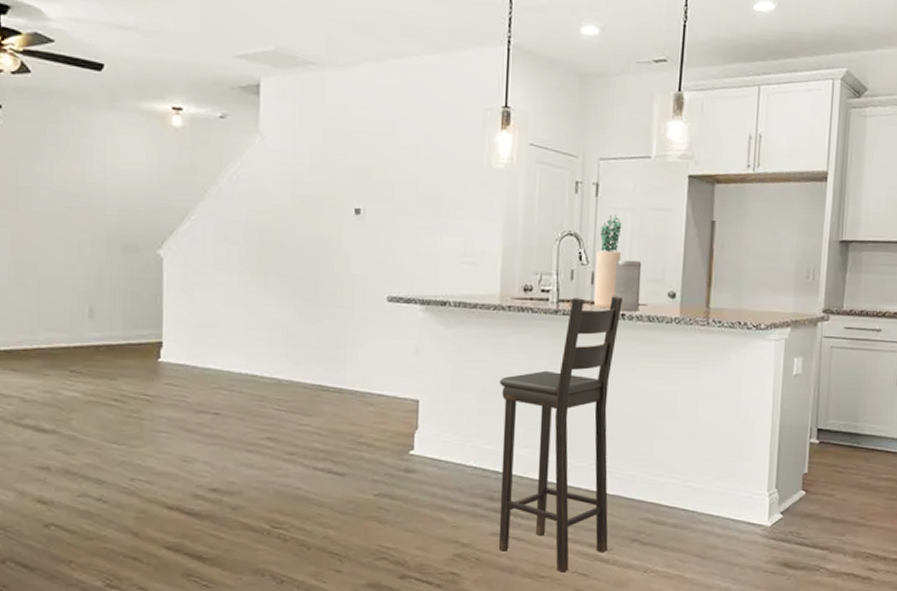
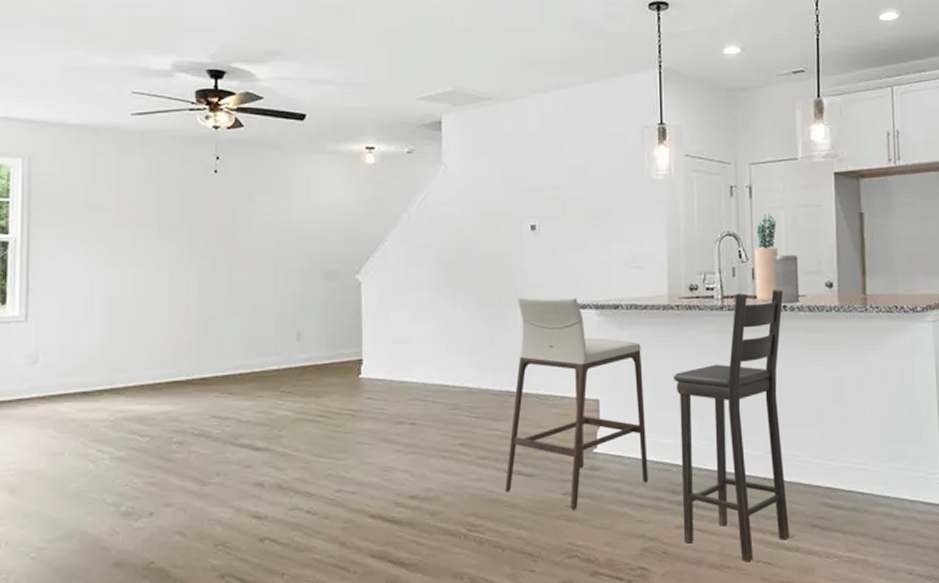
bar stool: none [313,285,467,512] -> present [505,296,648,510]

